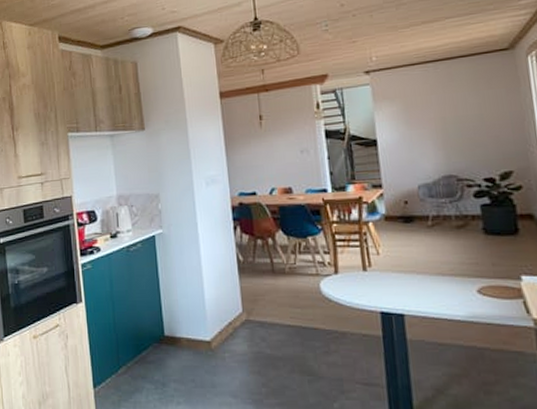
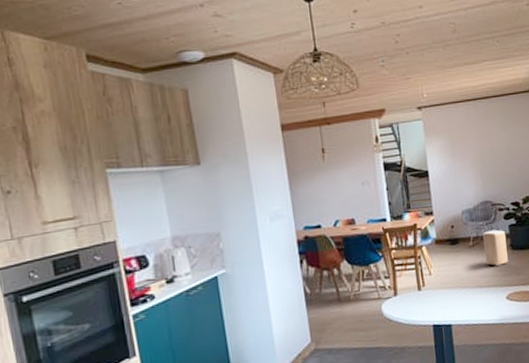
stool: none [445,209,480,252] -> present [482,229,508,266]

